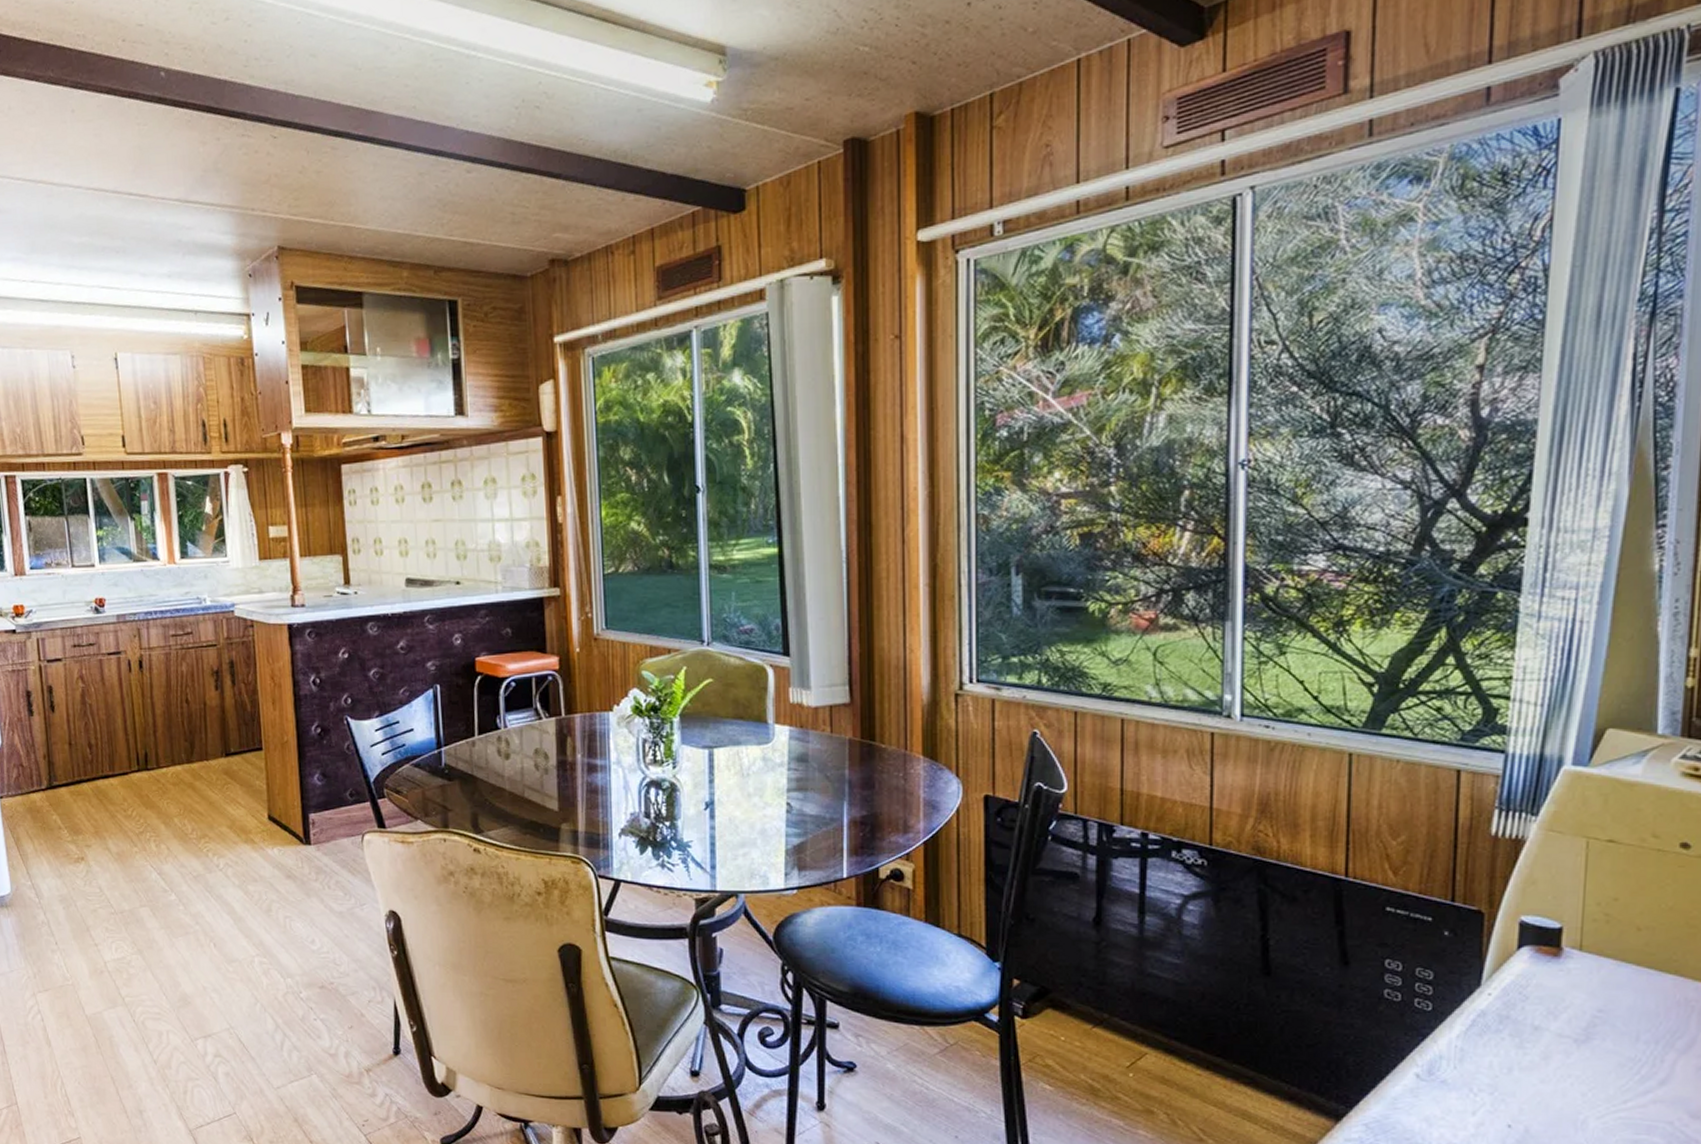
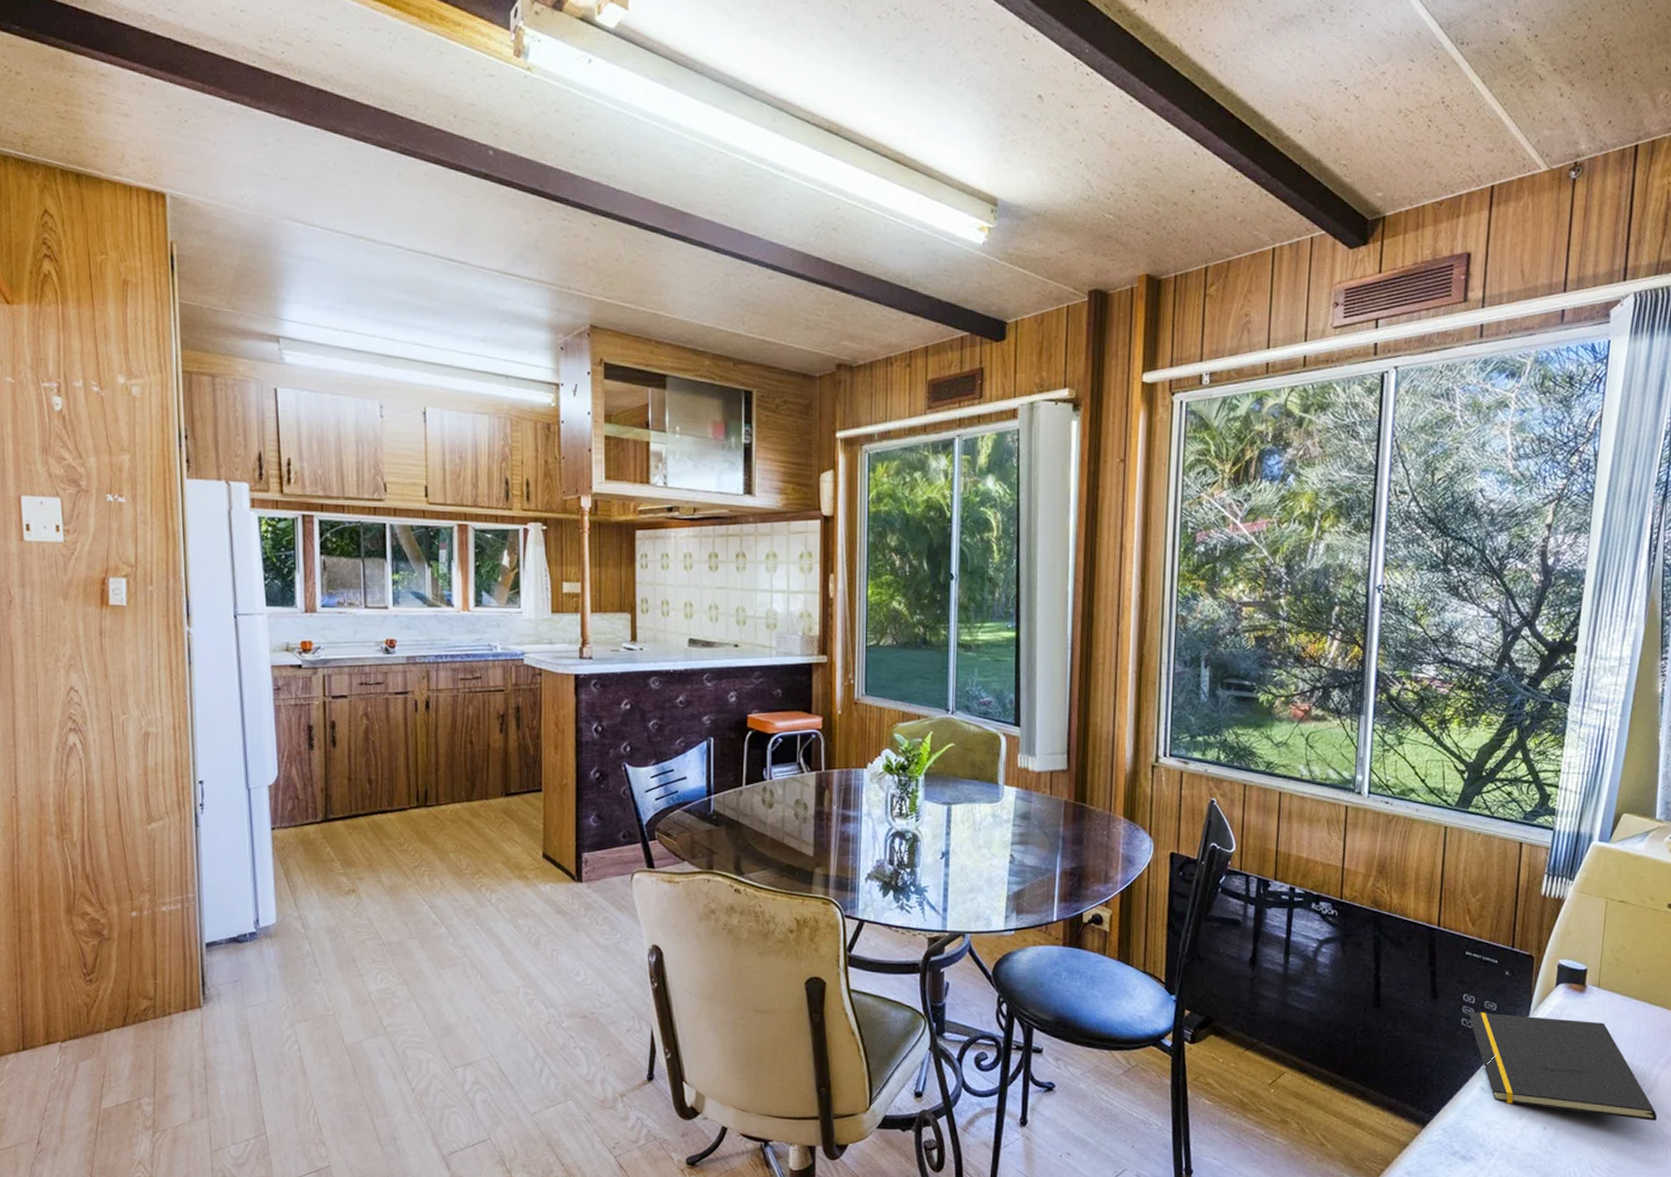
notepad: none [1394,981,1677,1120] -> present [1469,1012,1658,1121]

